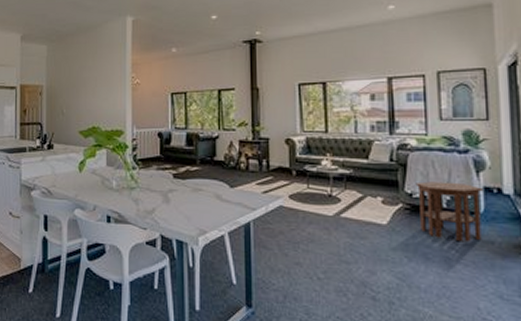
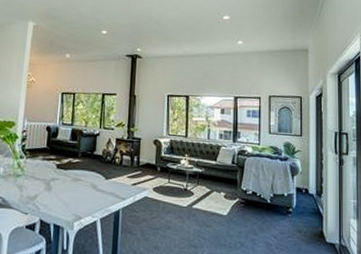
side table: present [415,181,483,242] -> none [249,181,296,231]

